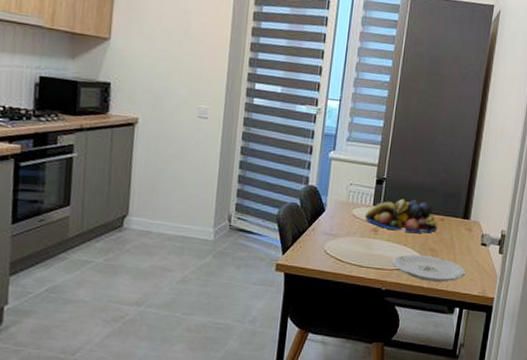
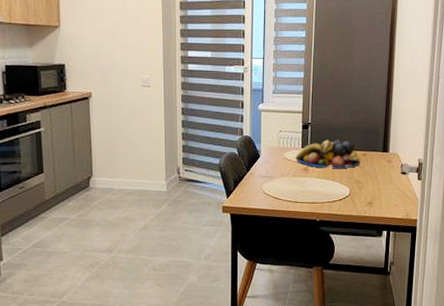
plate: present [392,254,467,282] -> none [323,187,390,210]

